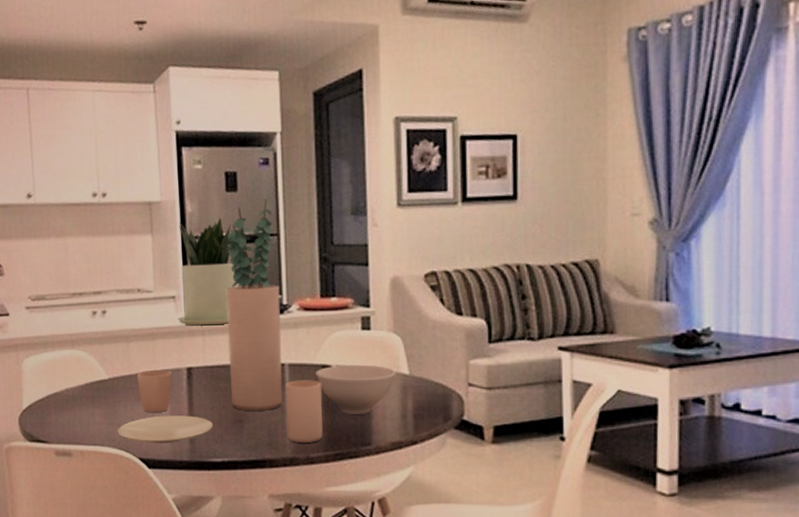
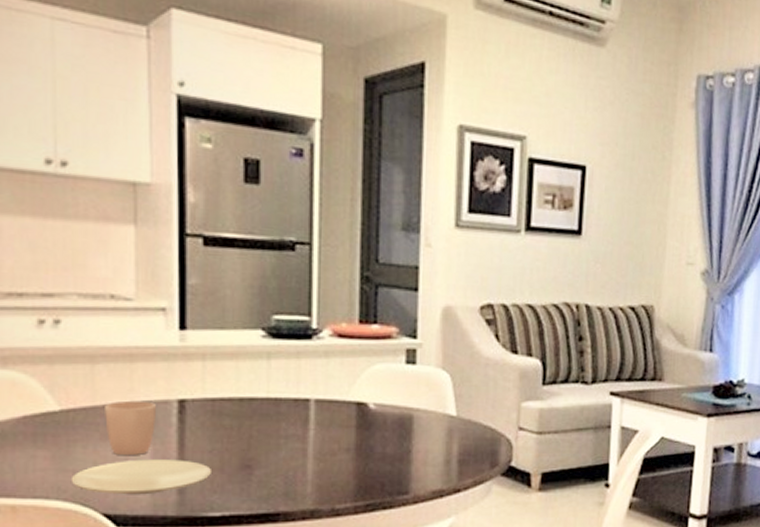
planter: present [177,217,240,326] -> none [168,213,257,349]
vase: present [227,199,283,411] -> none [237,199,309,454]
cup: present [285,380,323,444] -> none [308,419,354,493]
bowl: present [316,364,396,414] -> none [348,403,442,459]

